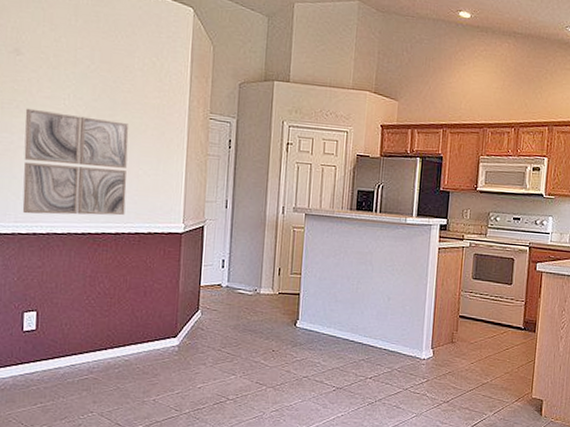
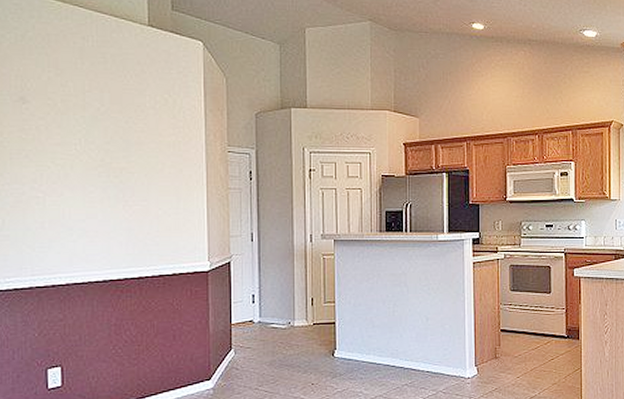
wall art: present [22,108,129,216] -> none [35,157,147,266]

